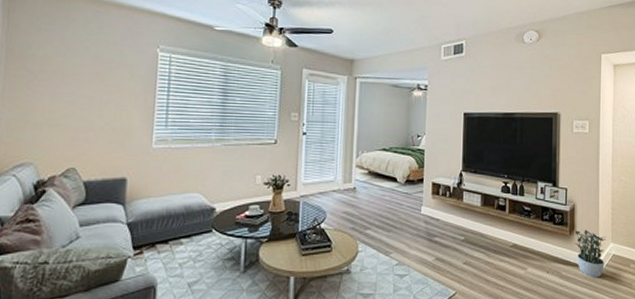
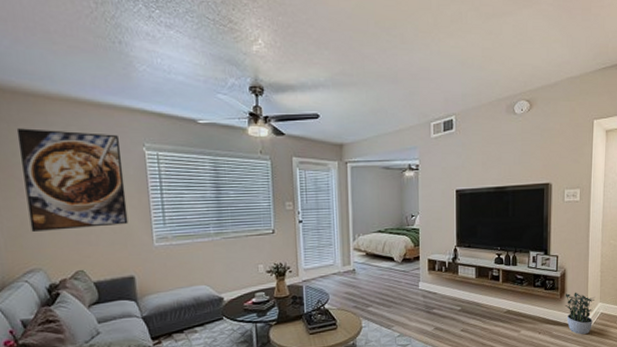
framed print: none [30,22,135,125] -> present [16,128,128,233]

